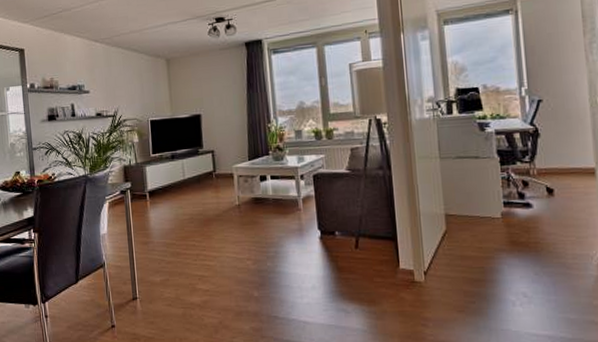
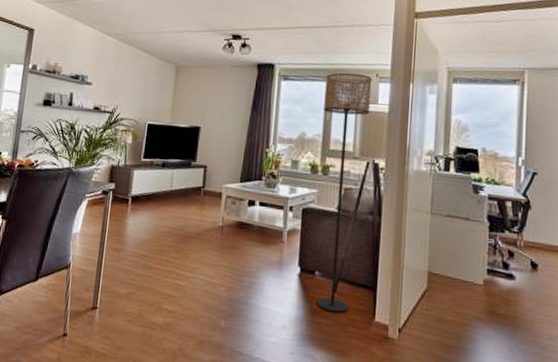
floor lamp: none [315,33,372,267] -> present [316,72,372,313]

